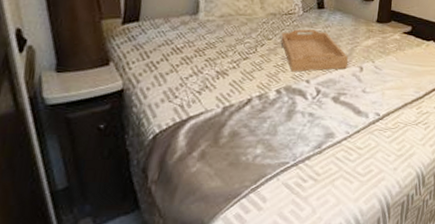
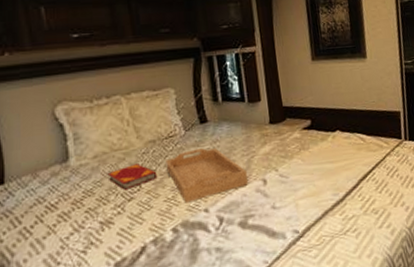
hardback book: none [229,30,273,50] -> present [107,164,158,190]

